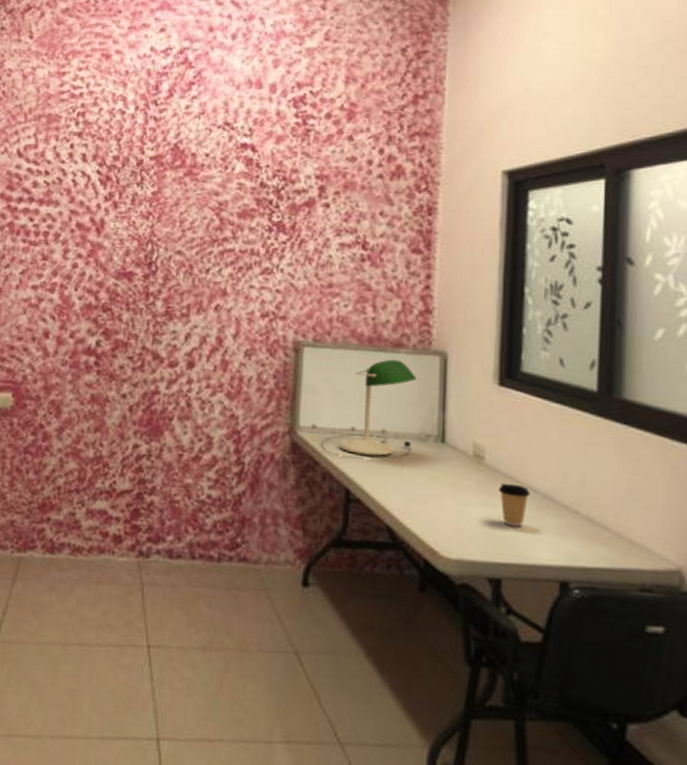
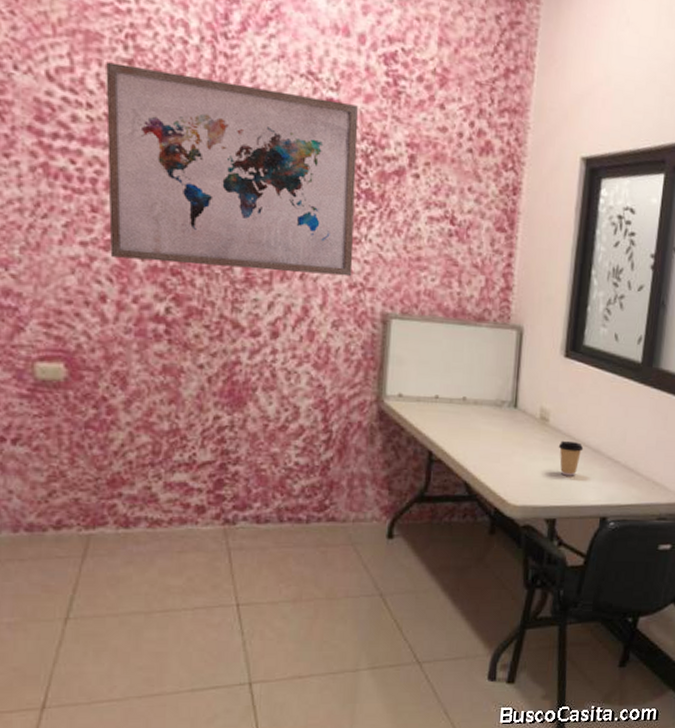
wall art: none [54,136,270,306] -> present [106,61,358,277]
desk lamp: present [321,359,417,460] -> none [407,332,496,424]

